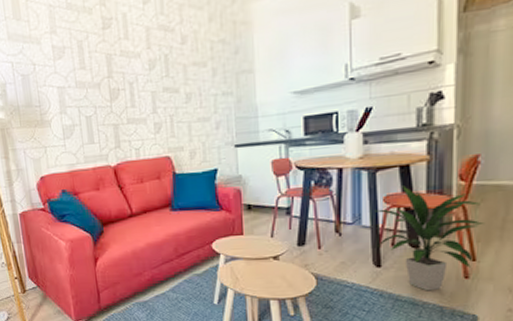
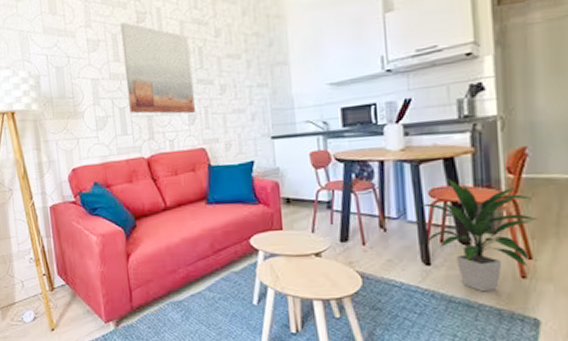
wall art: none [86,28,161,123] -> present [120,22,195,114]

